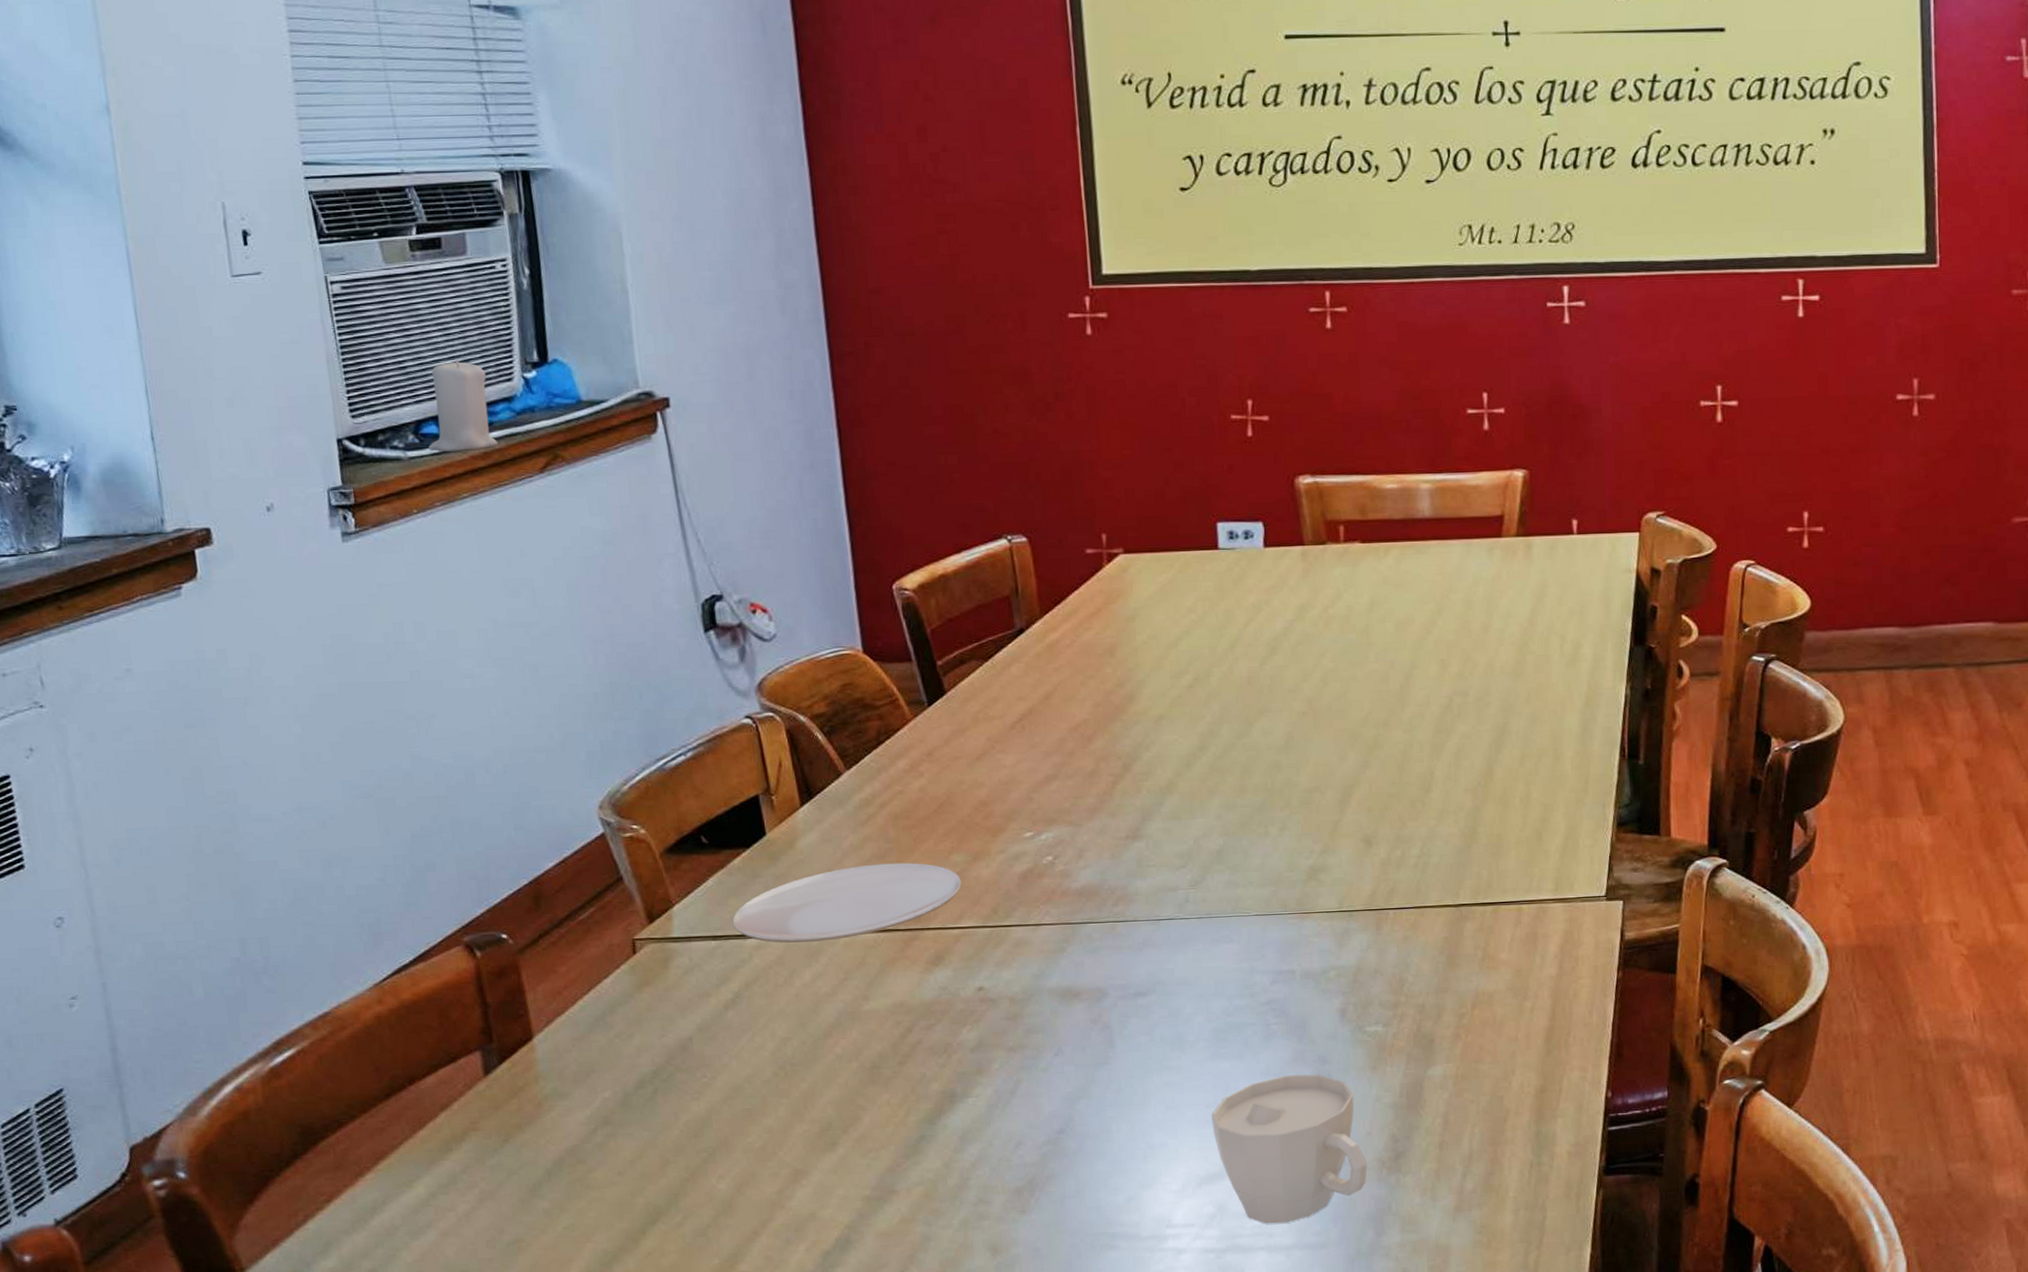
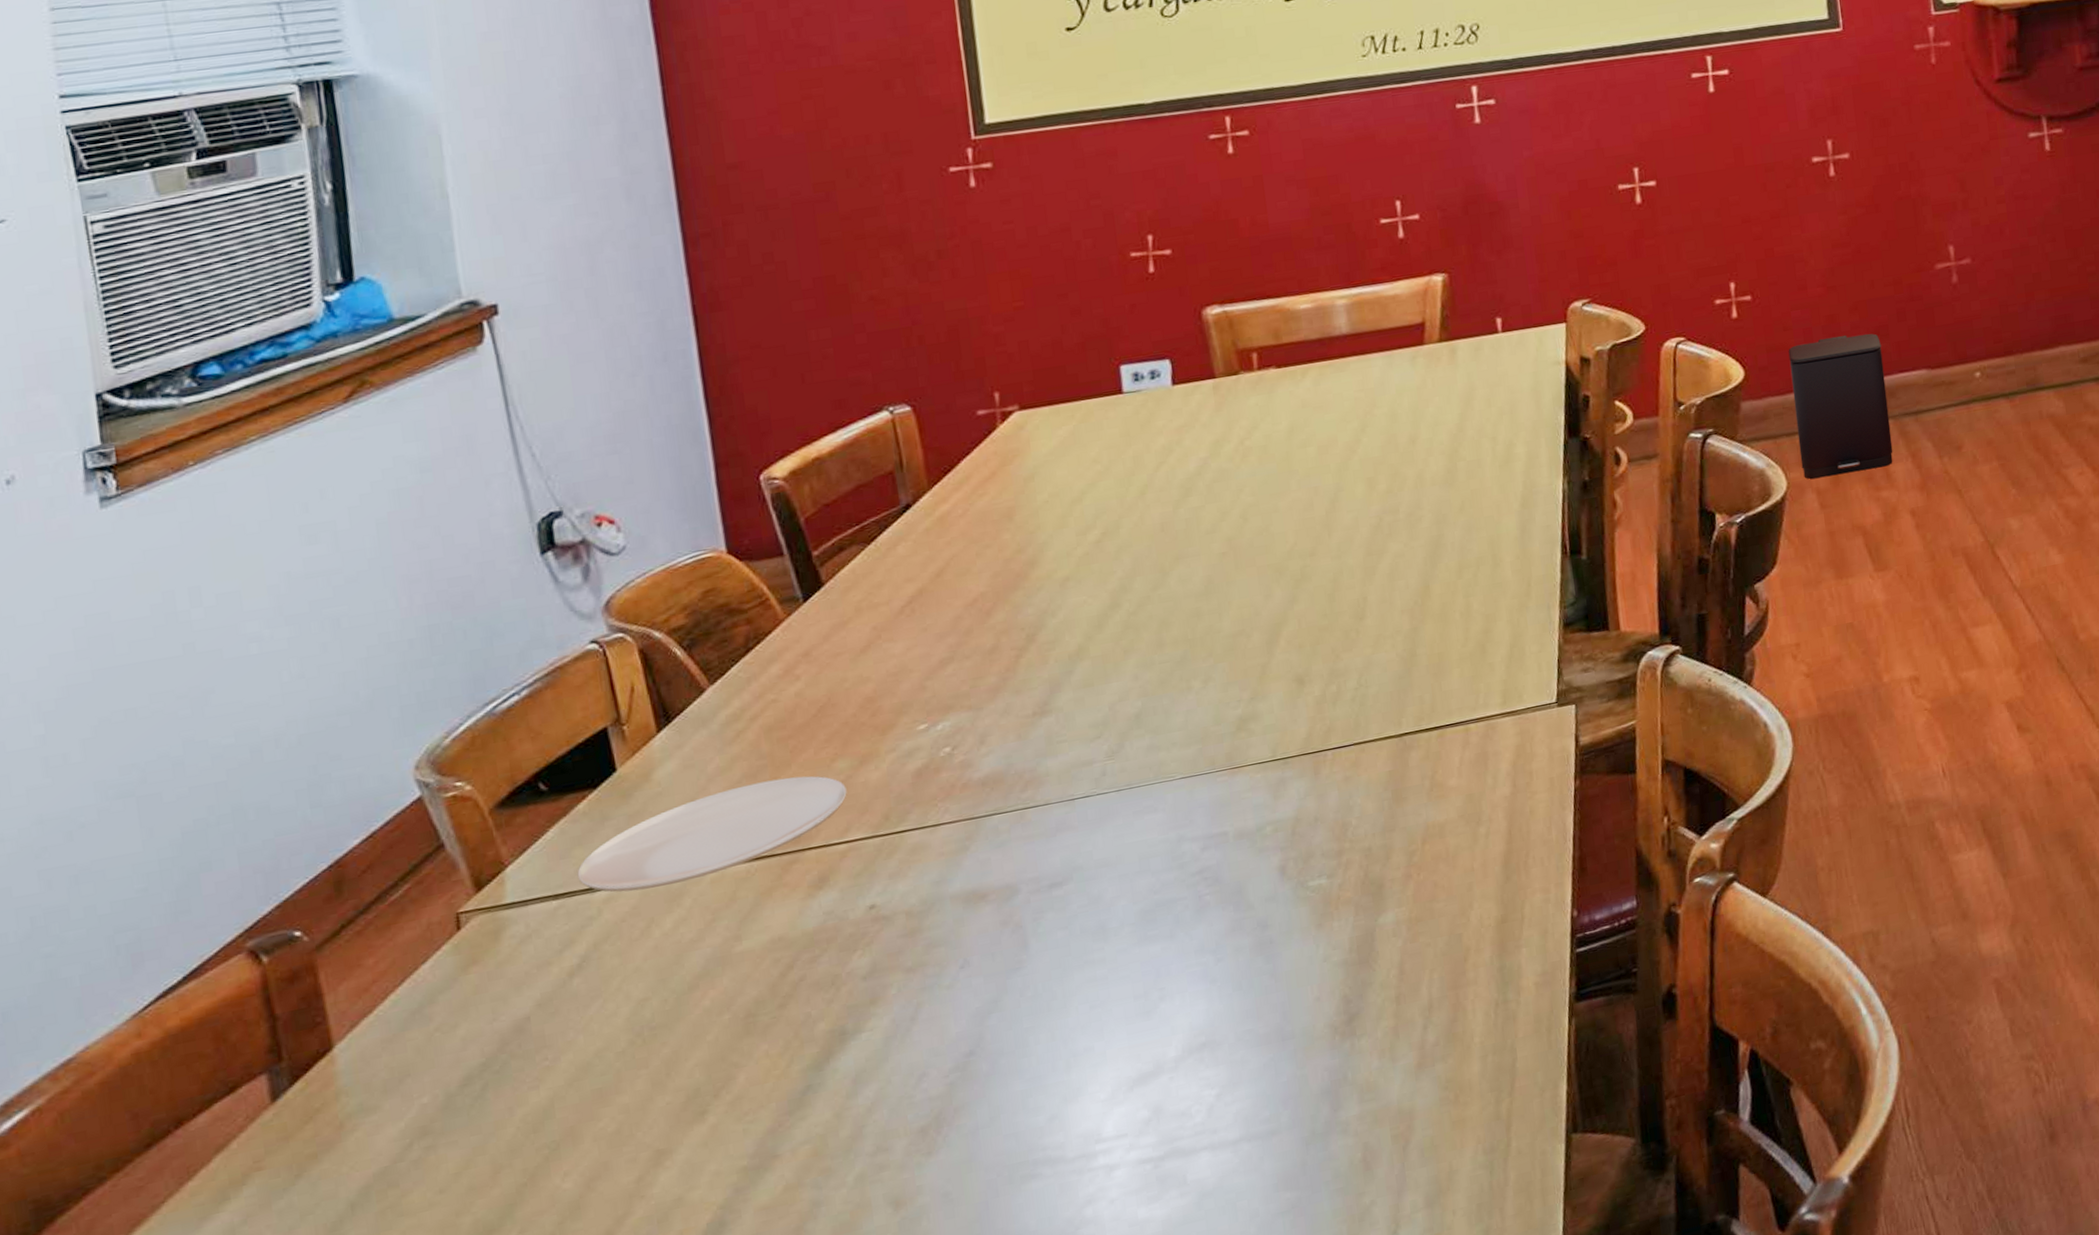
candle: present [428,359,499,453] -> none [208,289,294,394]
cup: present [1211,1074,1367,1224] -> none [1141,941,1318,1120]
pedal bin: none [1856,578,1953,717] -> present [1788,333,1893,479]

